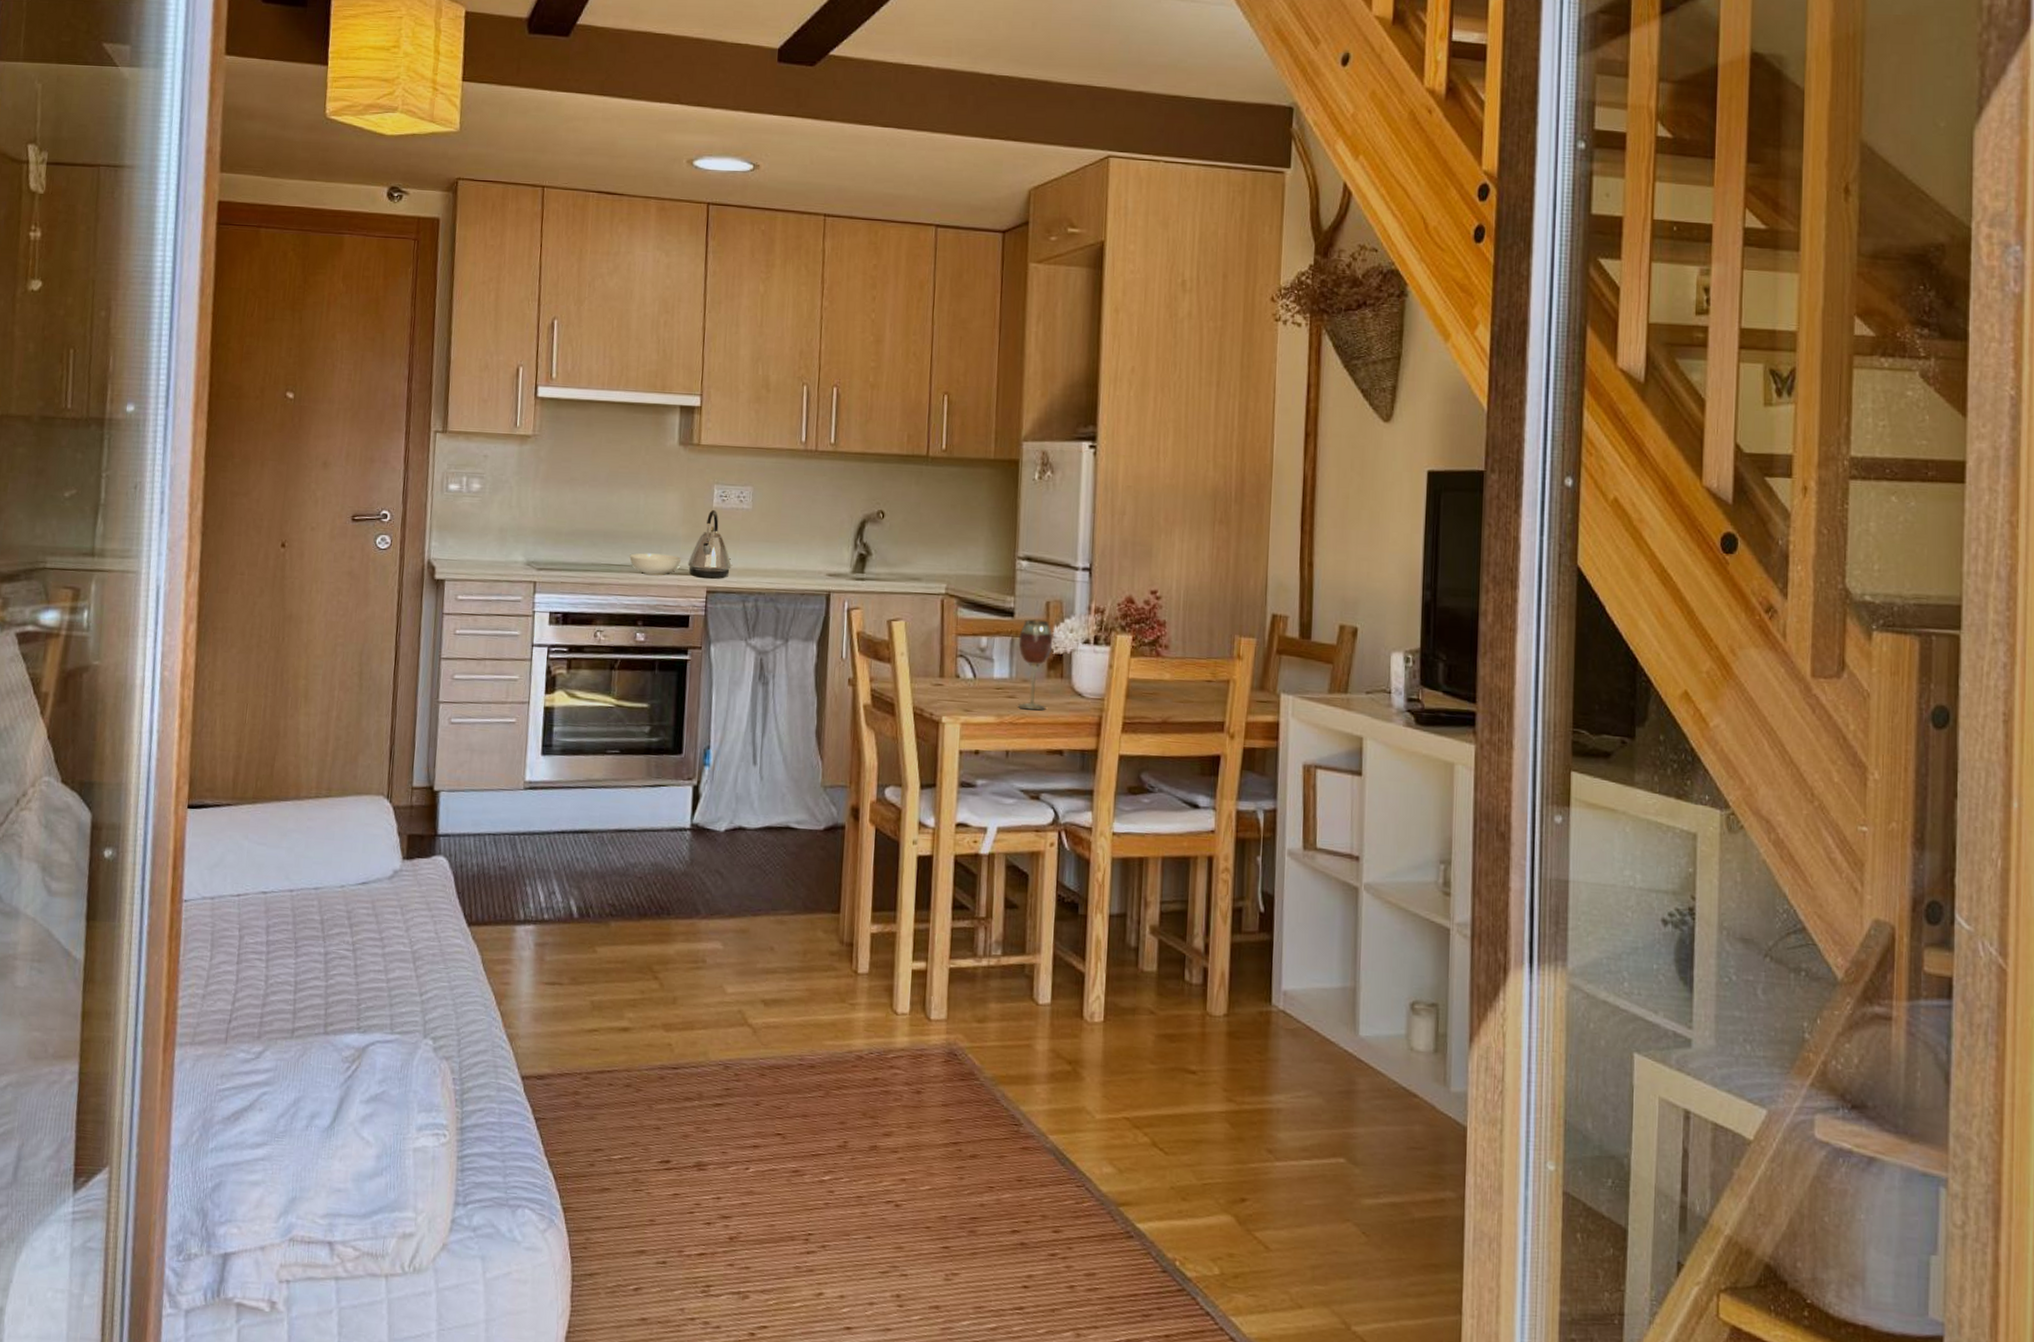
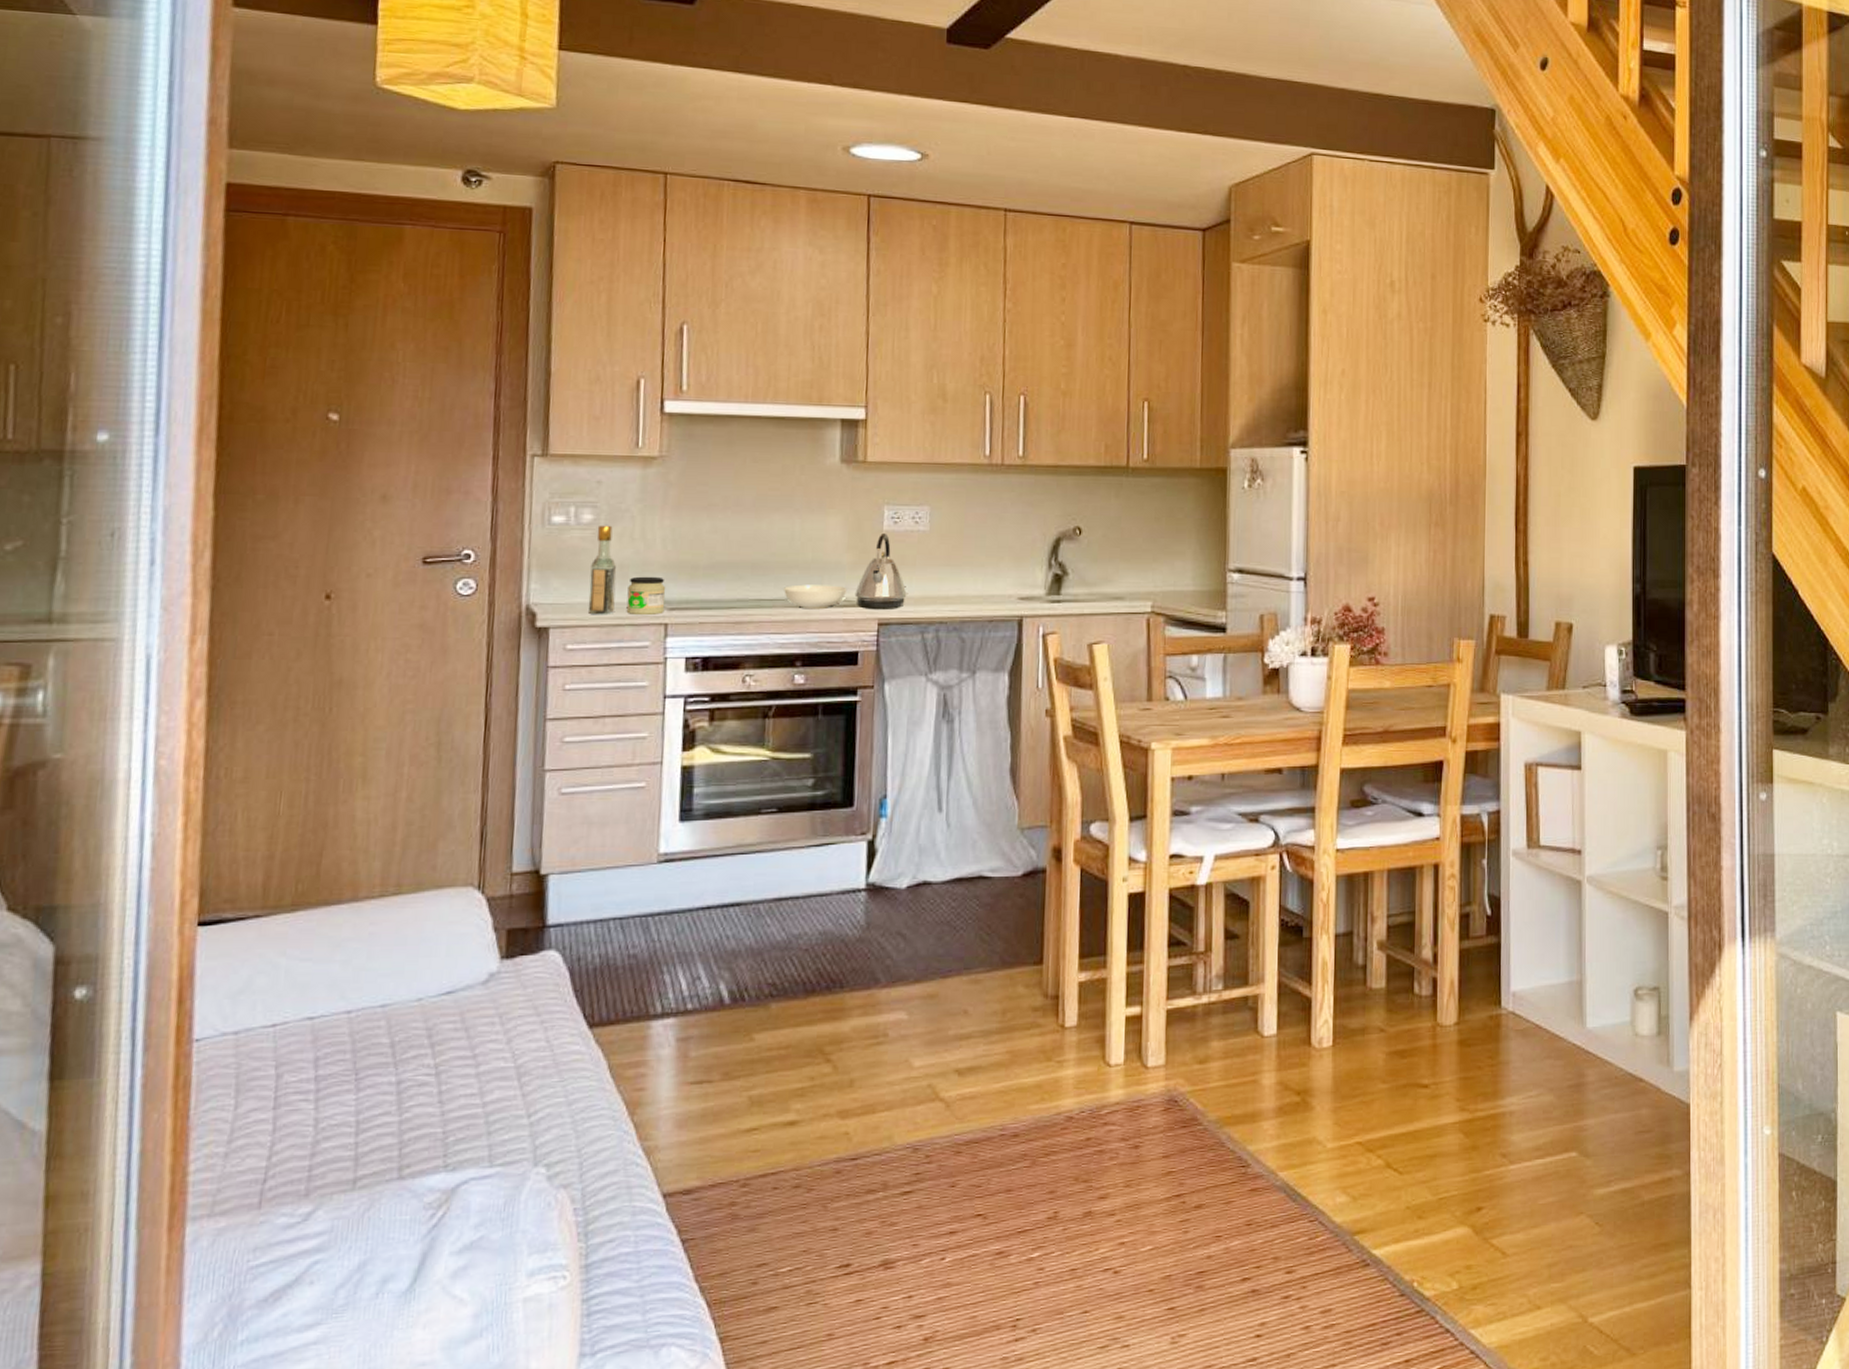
bottle: none [474,493,498,572] -> present [587,525,617,615]
jar: none [504,539,536,574] -> present [626,576,666,616]
wineglass: present [1017,619,1053,711] -> none [1232,634,1268,729]

